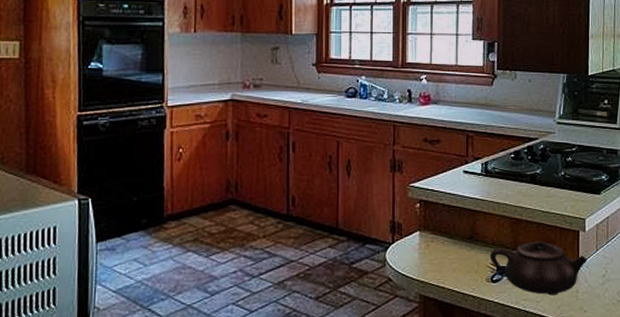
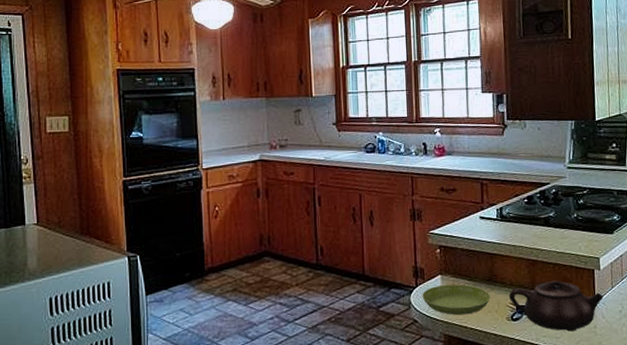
saucer: none [398,241,471,275] -> present [422,284,491,316]

